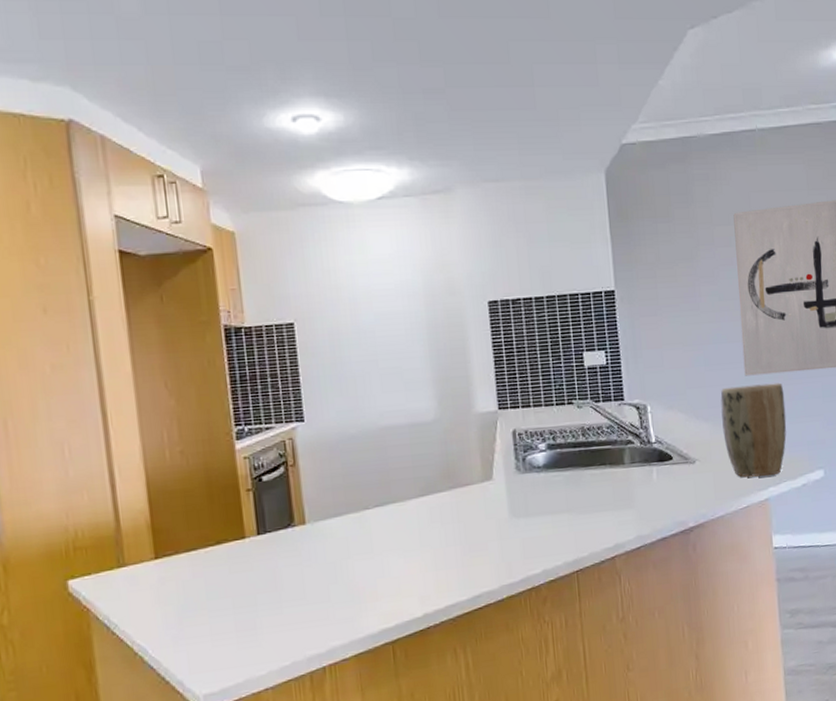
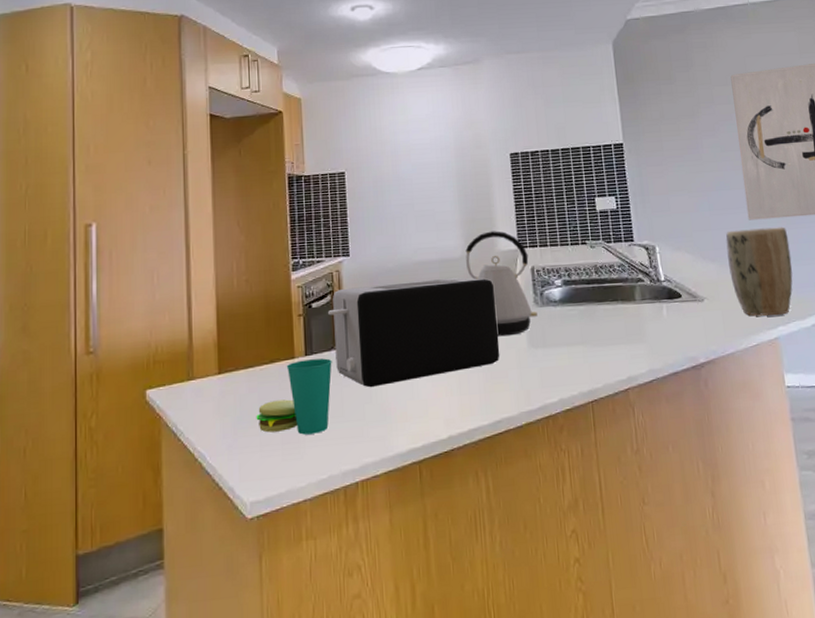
cup: none [203,537,290,621] -> present [256,358,332,435]
toaster: none [282,443,479,567] -> present [328,277,500,388]
kettle: none [438,390,520,507] -> present [465,231,538,337]

